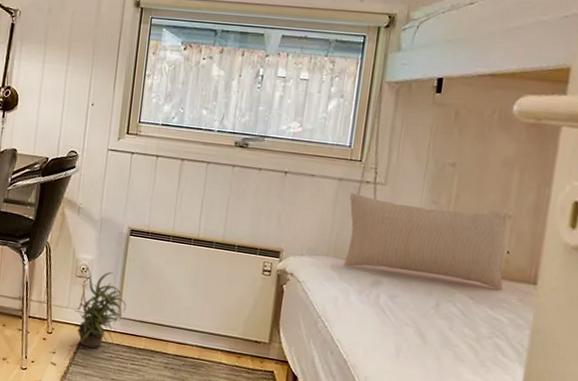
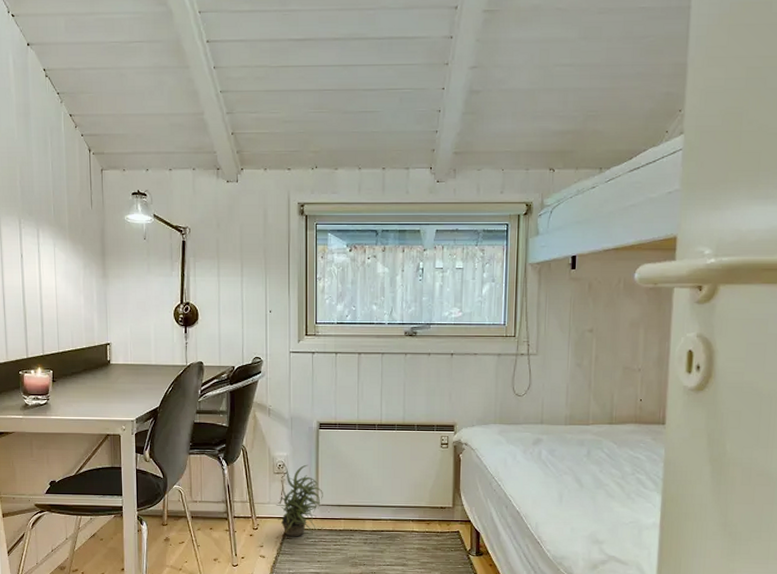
pillow: present [344,193,509,290] -> none [509,366,639,432]

